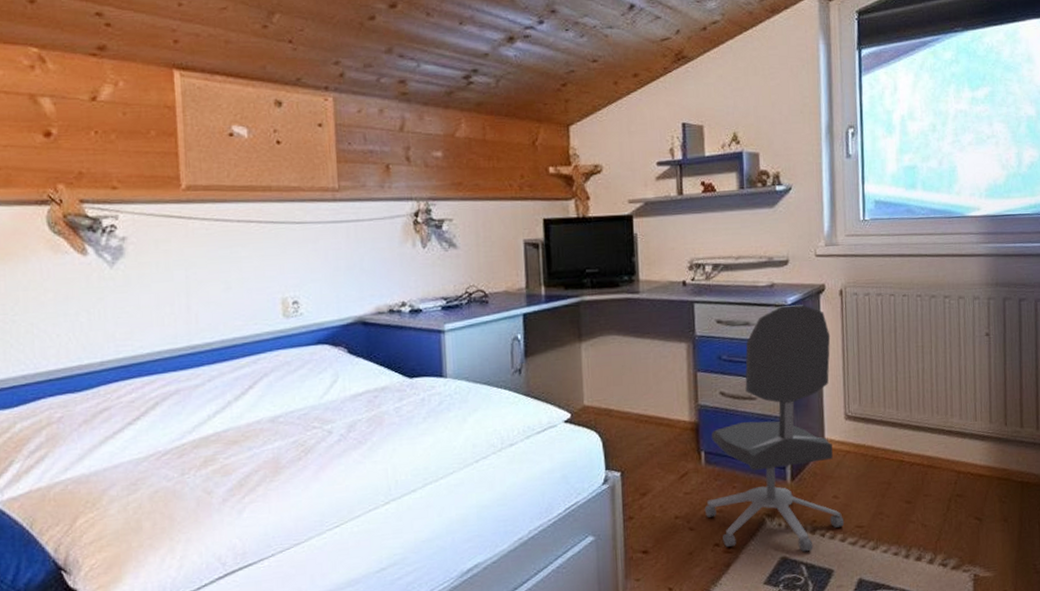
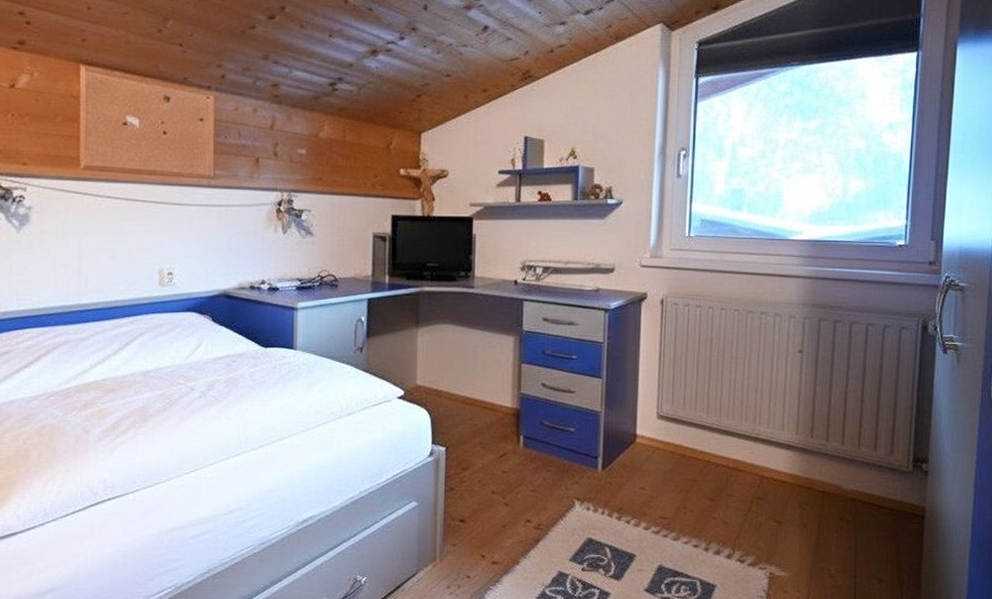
office chair: present [704,305,845,552] -> none [519,310,649,536]

